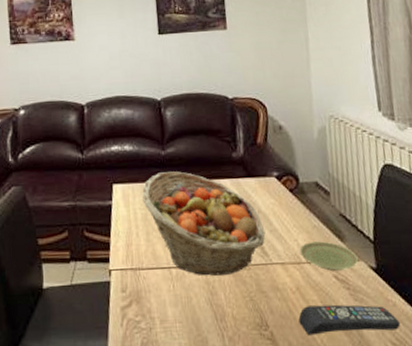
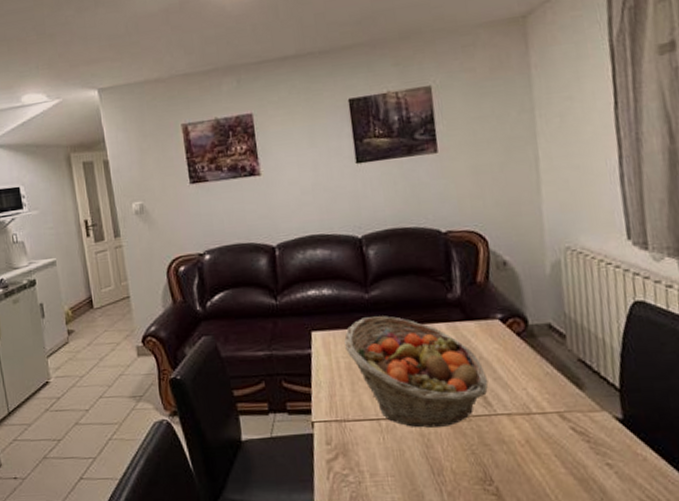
remote control: present [298,304,400,336] -> none [528,458,652,492]
plate: present [299,241,358,271] -> none [529,389,600,422]

